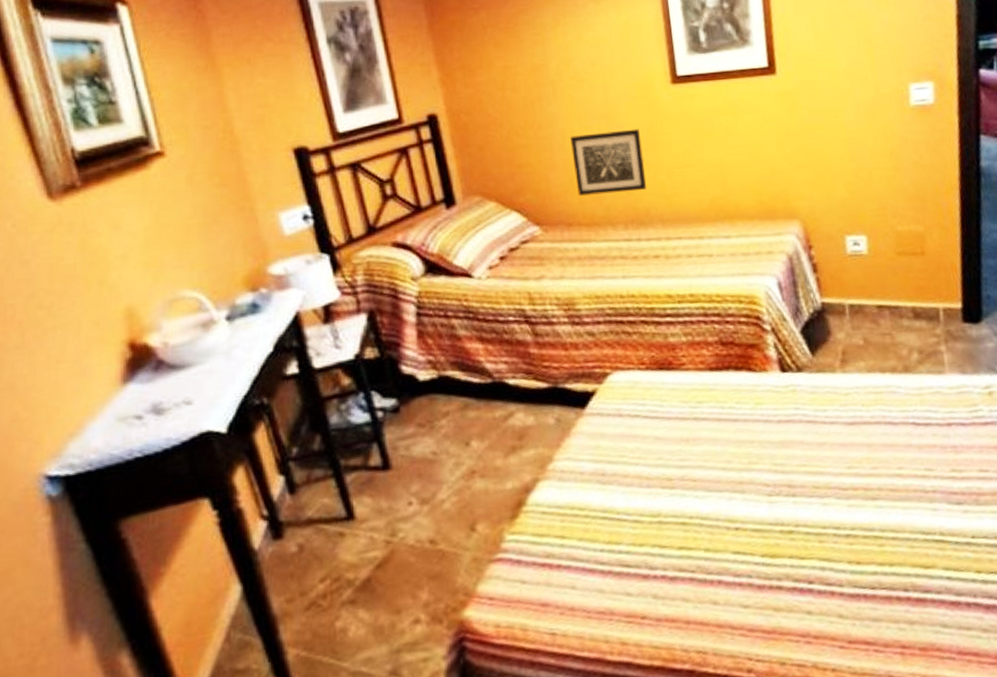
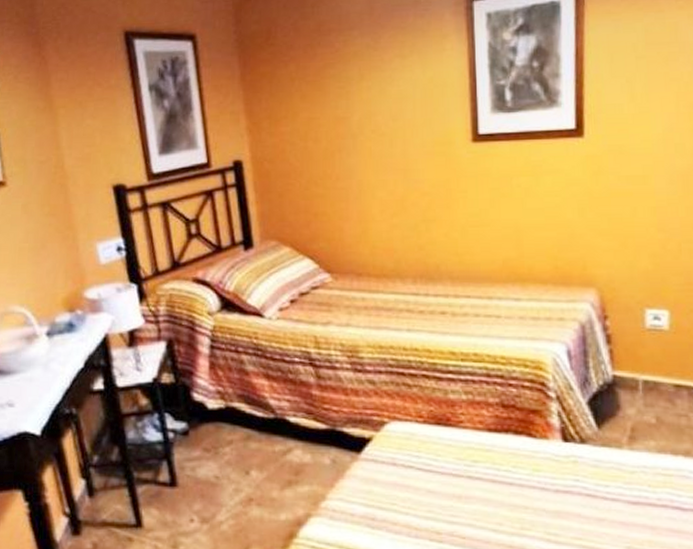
wall art: present [570,128,647,196] -> none [367,185,439,247]

